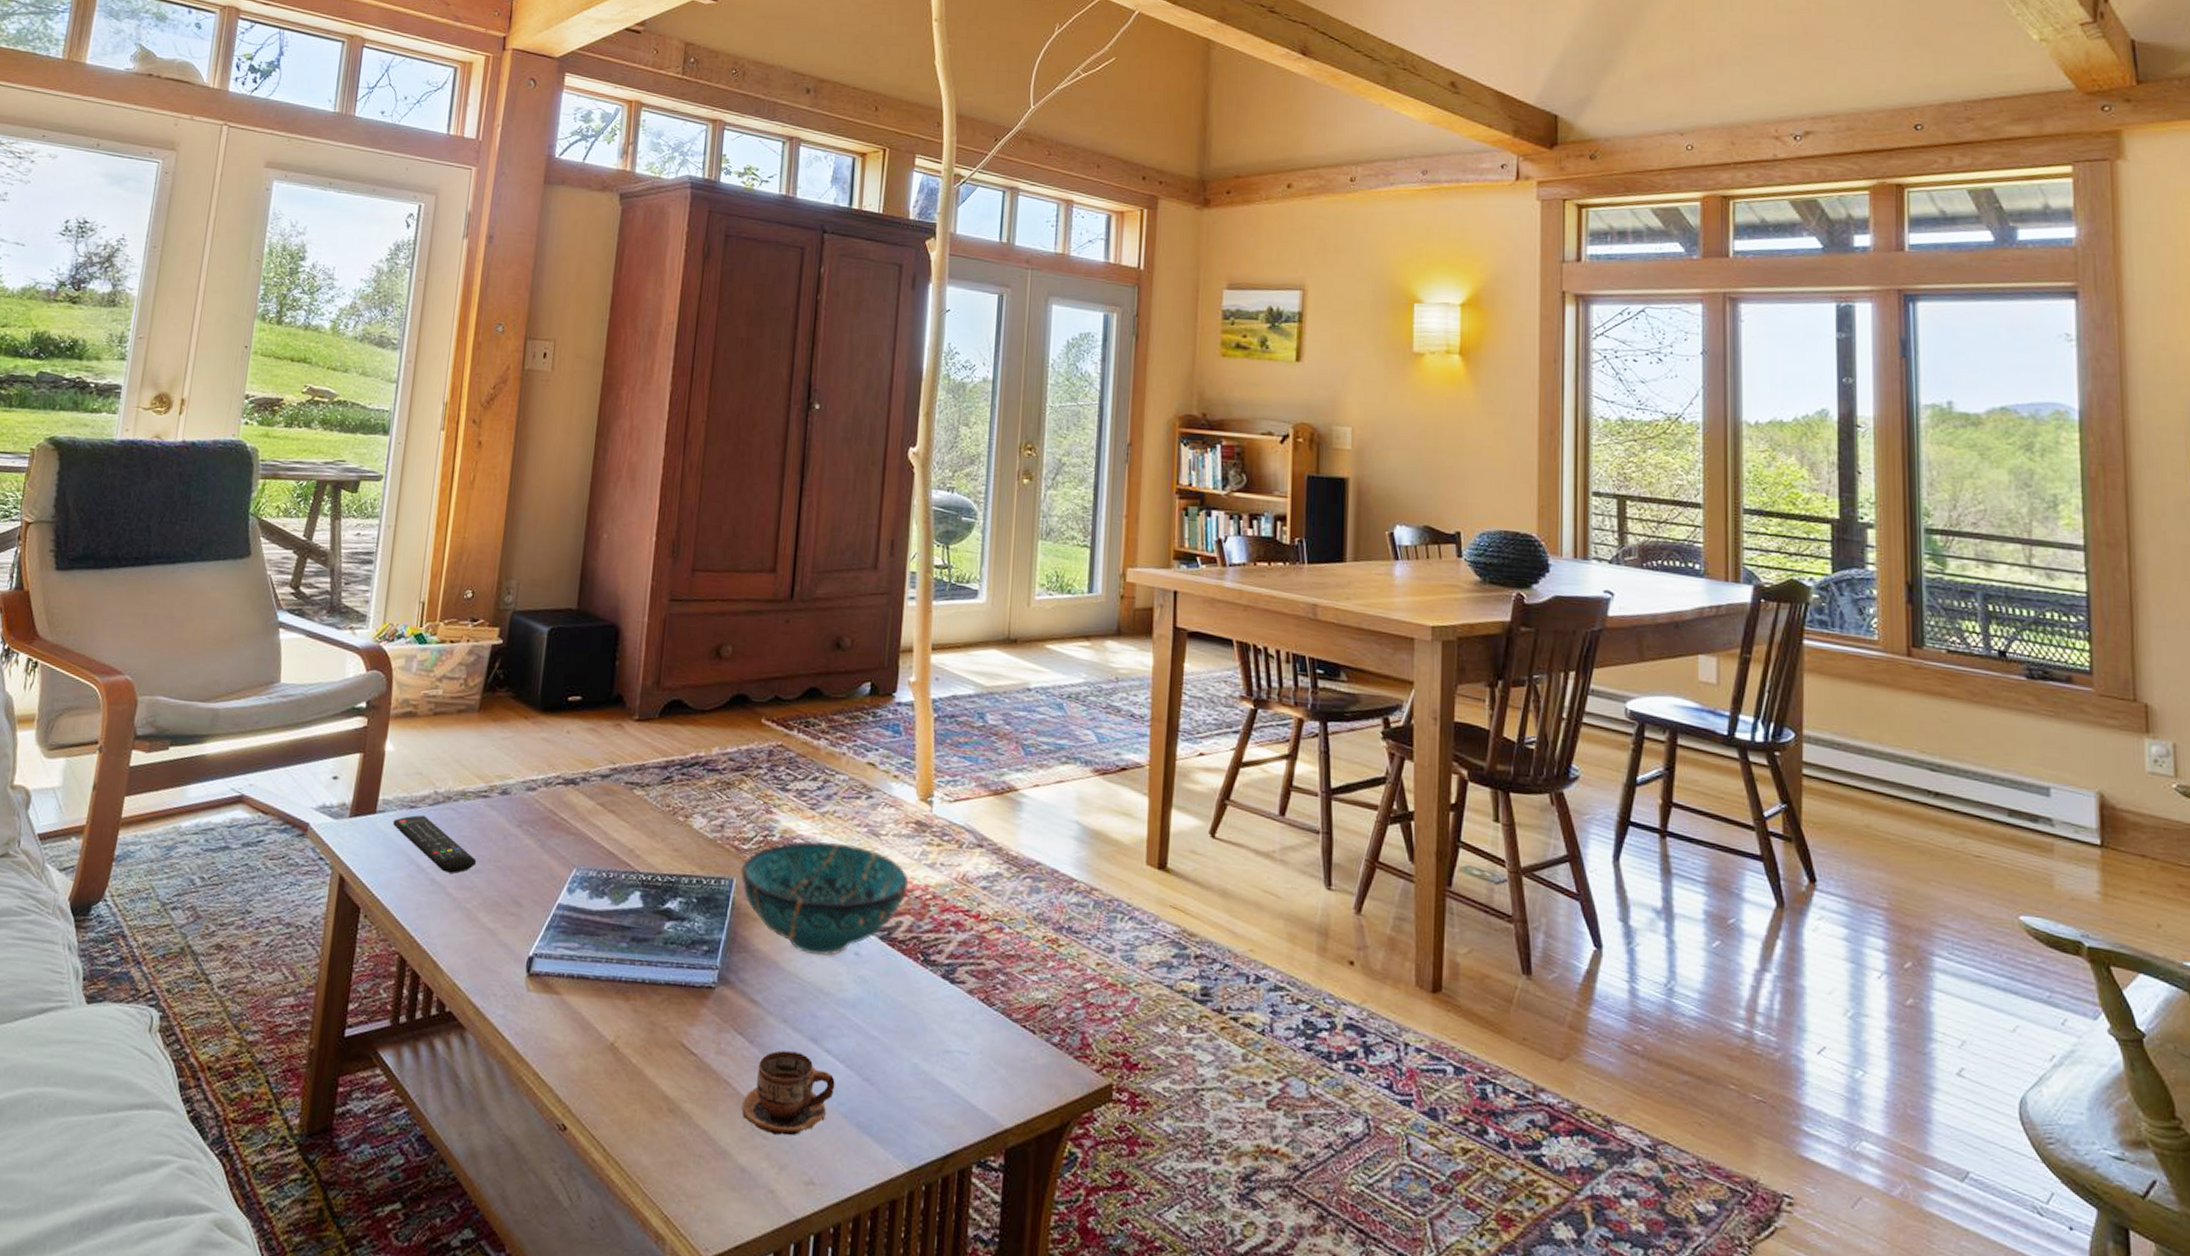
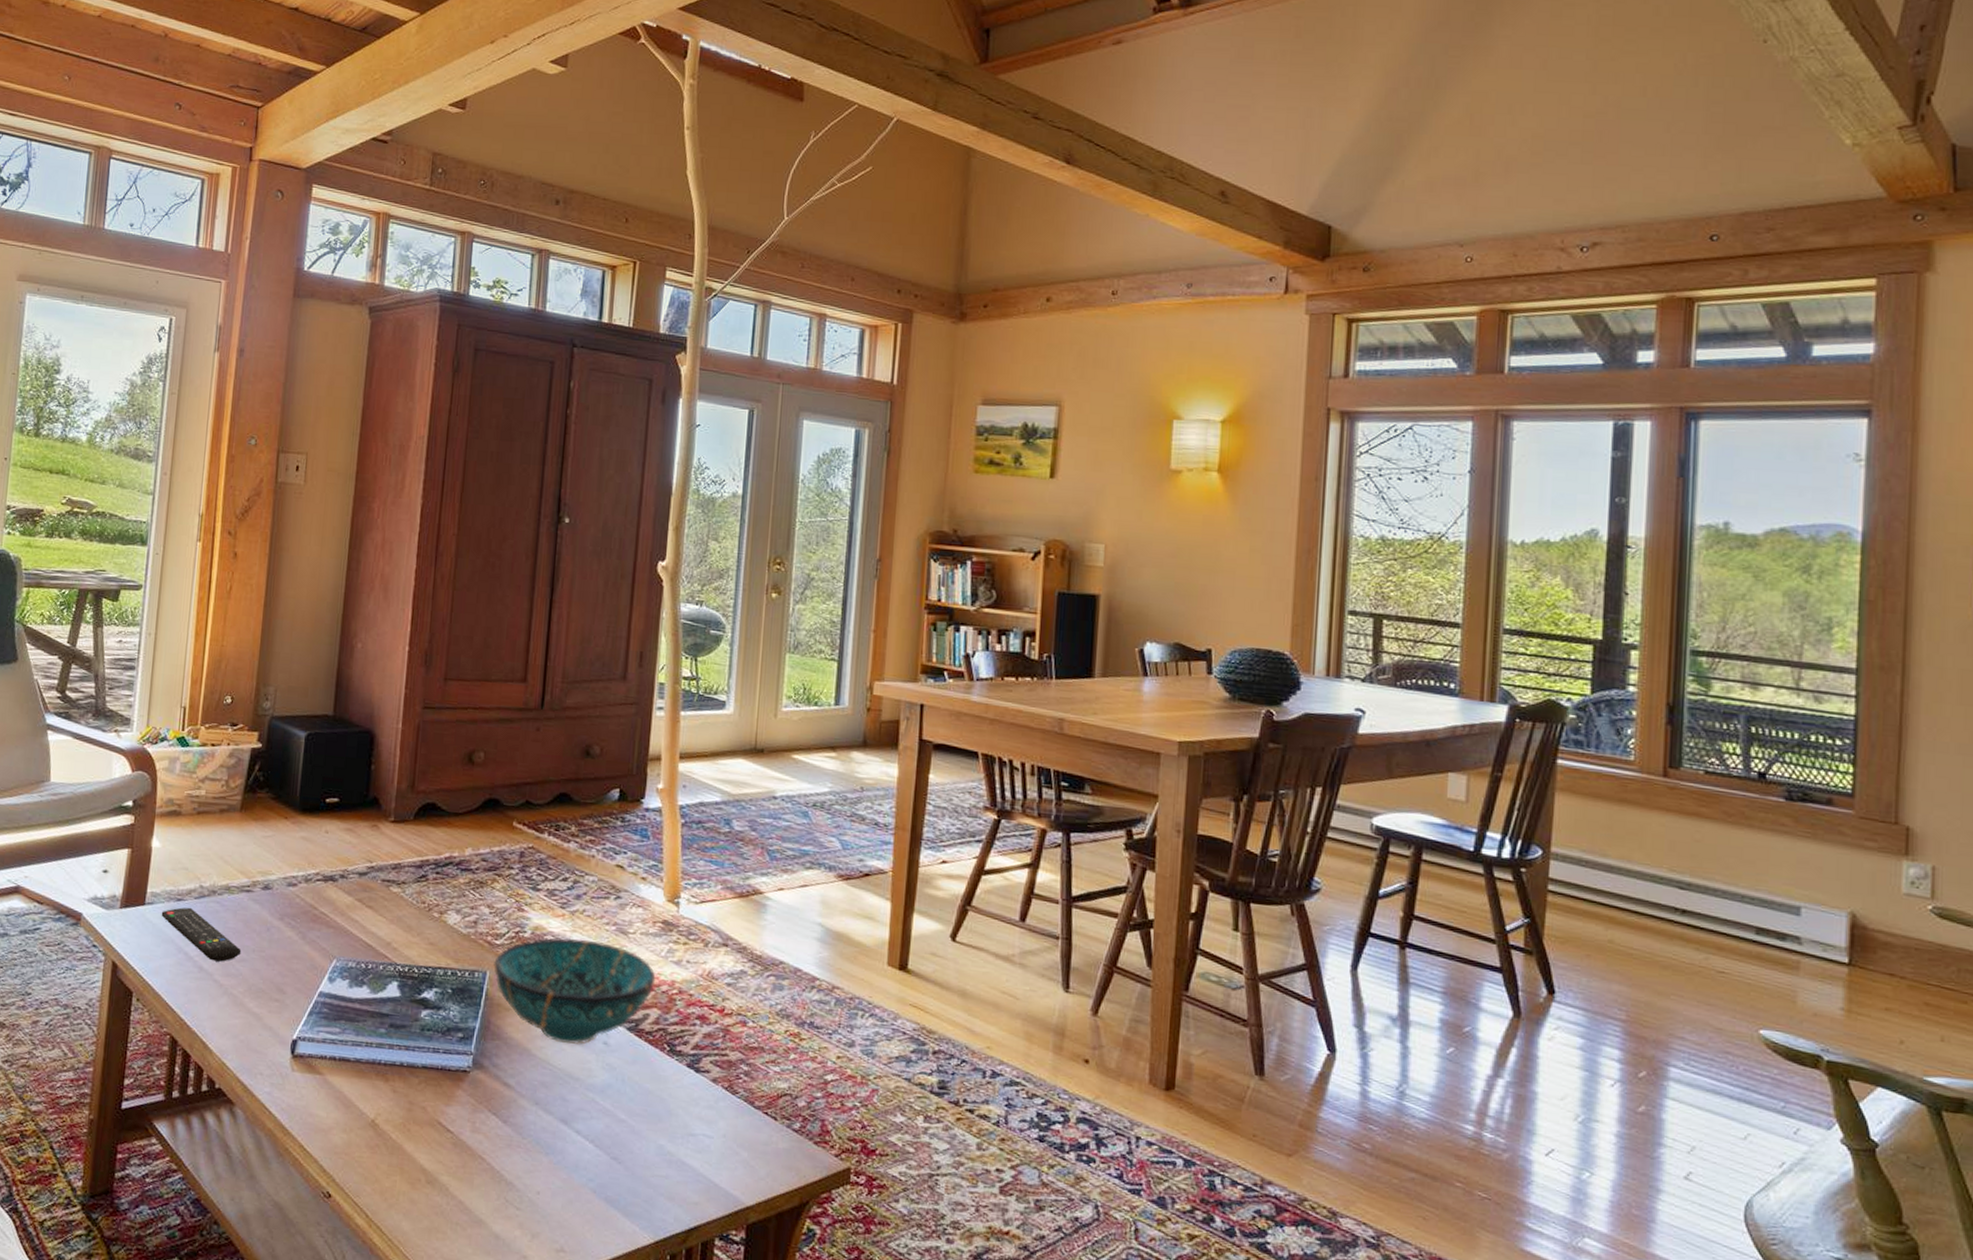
cup: present [742,1050,835,1136] -> none [496,1130,585,1208]

